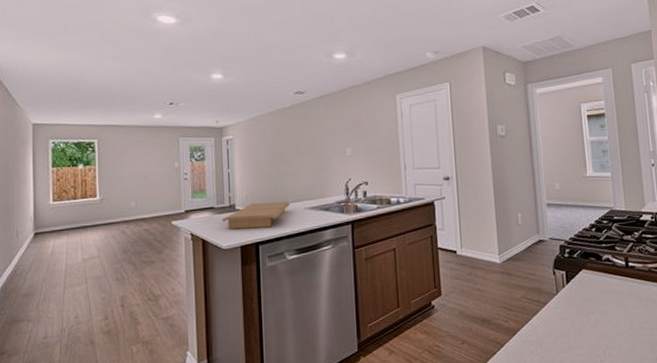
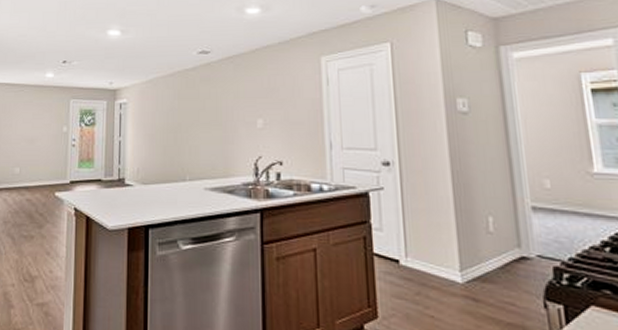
cutting board: present [221,202,290,230] -> none [108,179,187,208]

